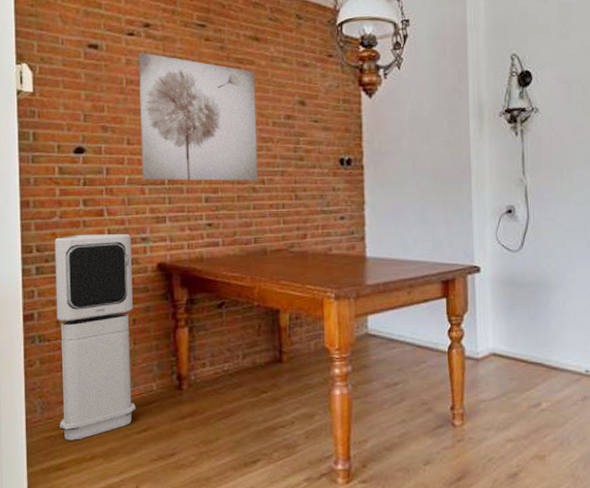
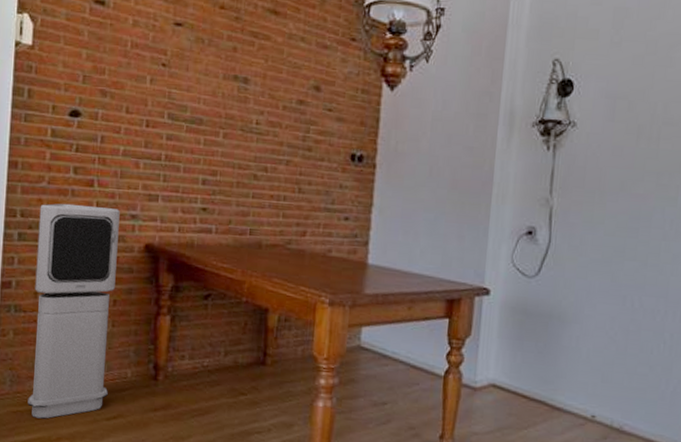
wall art: present [139,52,258,181] -> none [138,14,270,167]

